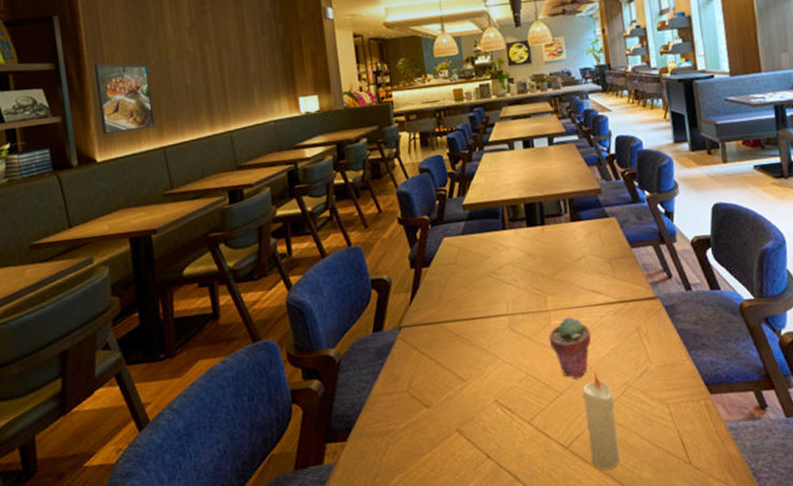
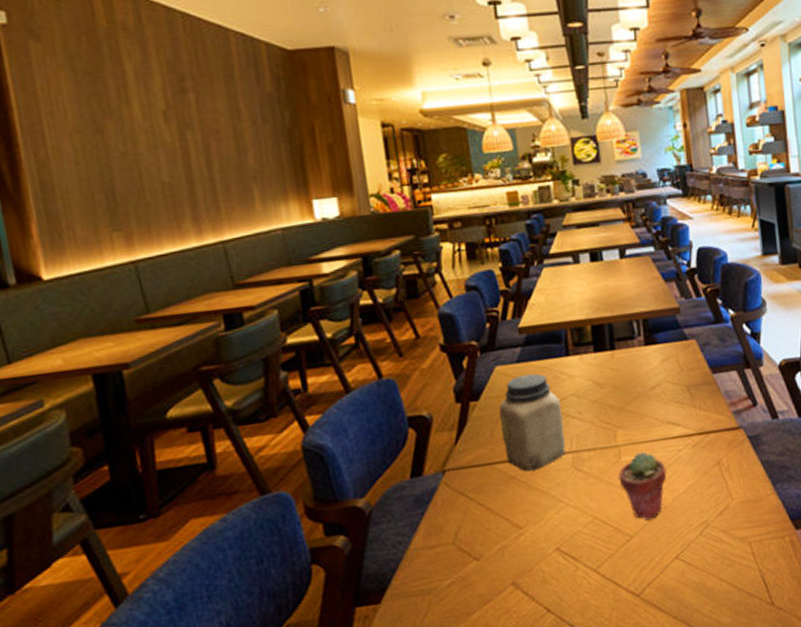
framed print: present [93,64,156,135] -> none [32,155,123,246]
jar: none [446,244,503,331] -> present [499,373,566,472]
candle: present [582,373,620,470] -> none [656,512,696,617]

